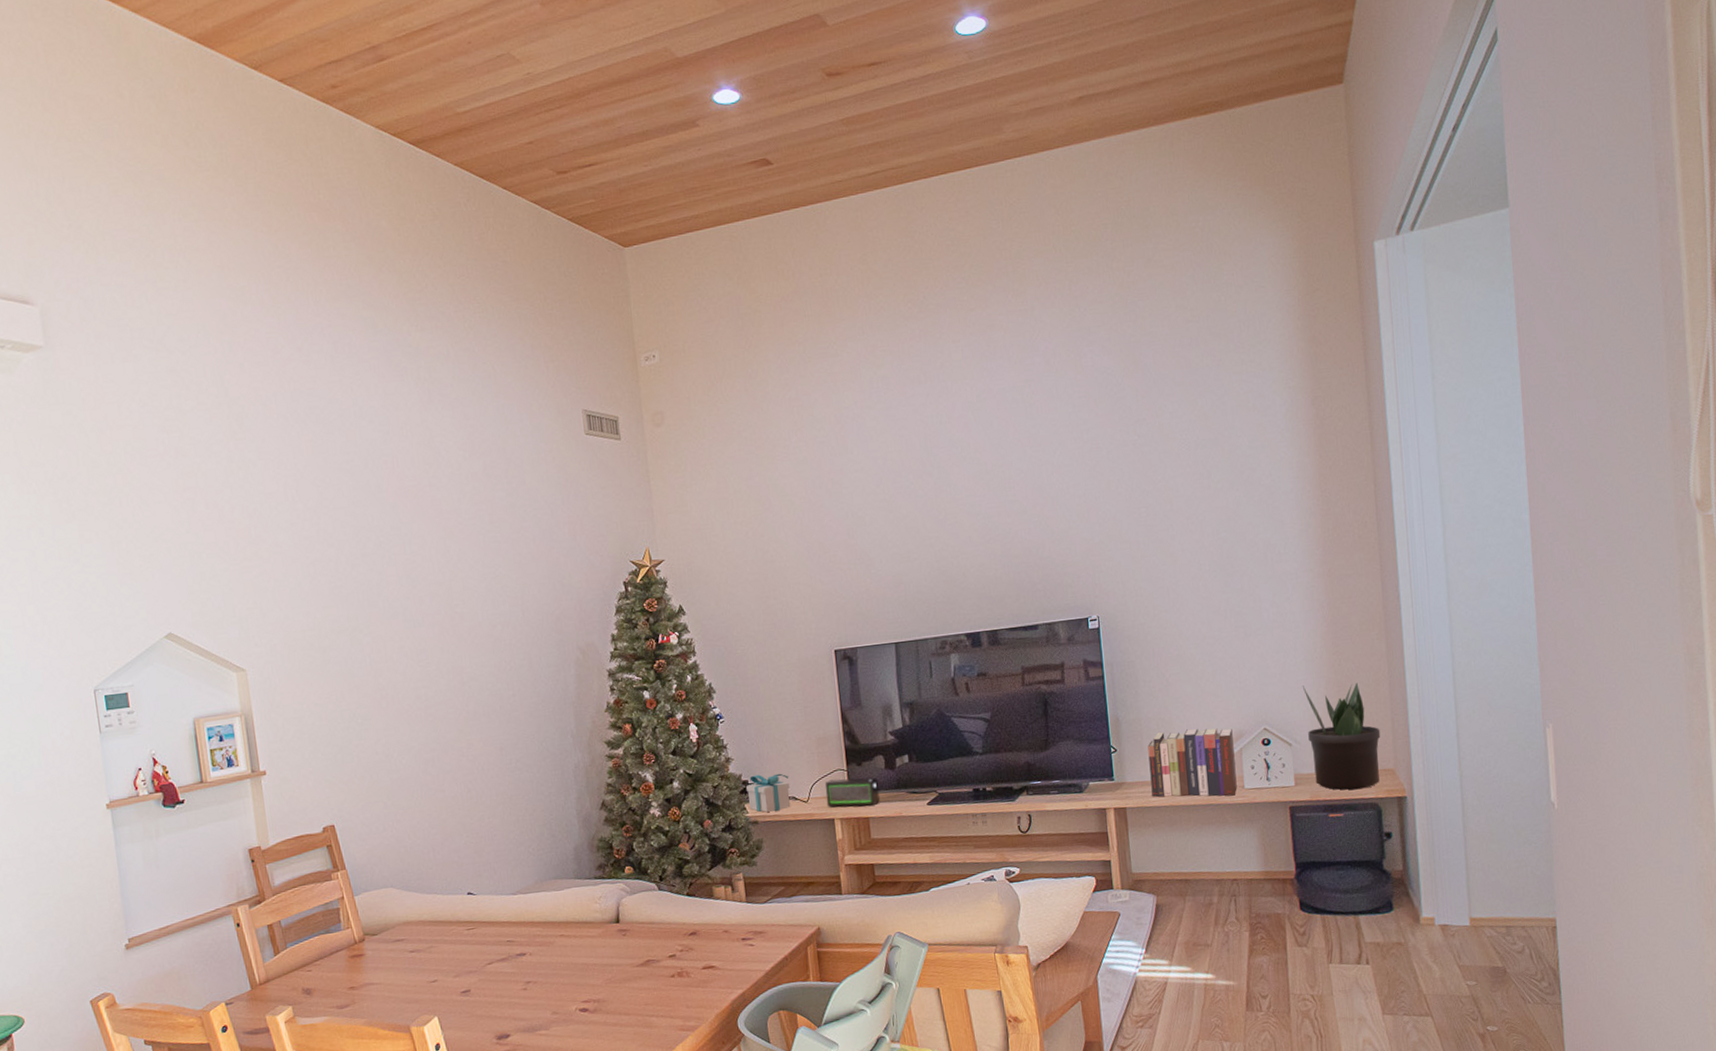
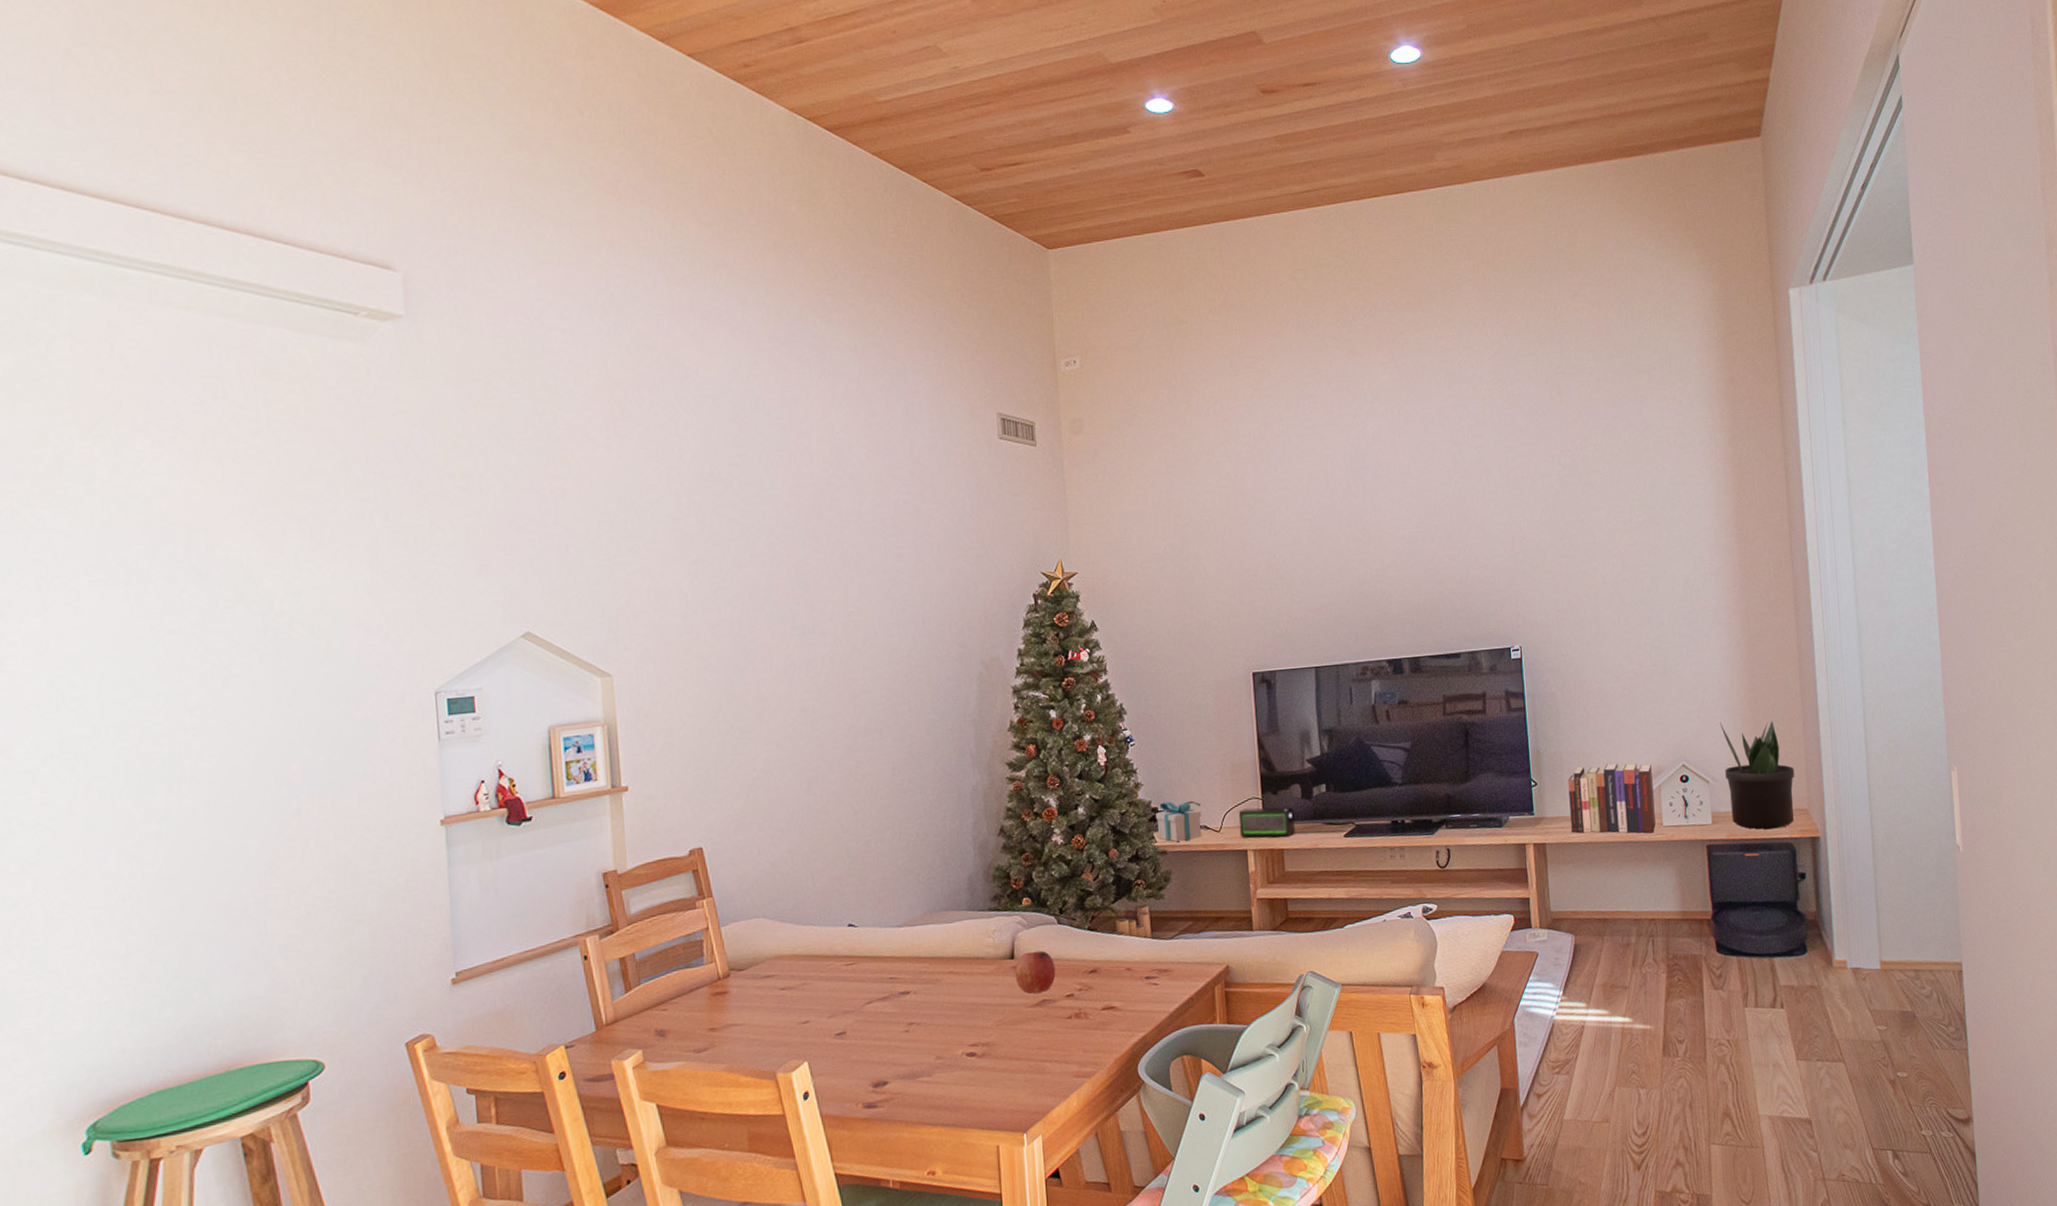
fruit: none [620,915,659,954] -> present [1015,950,1056,994]

